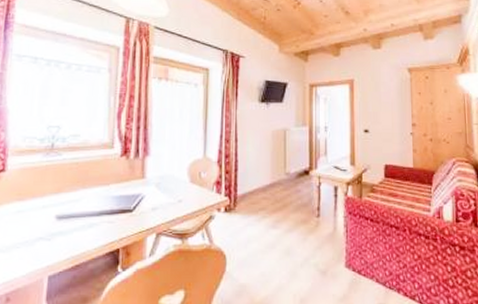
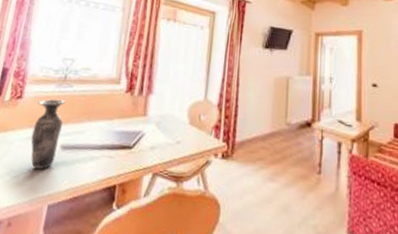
vase: none [21,169,55,243] -> present [31,99,65,170]

